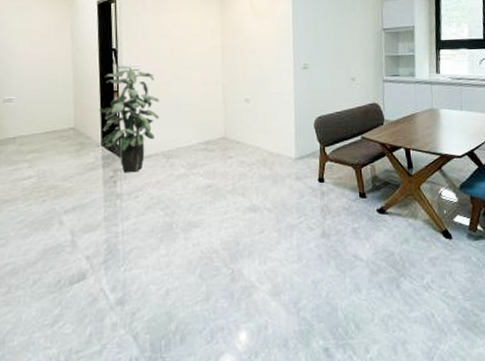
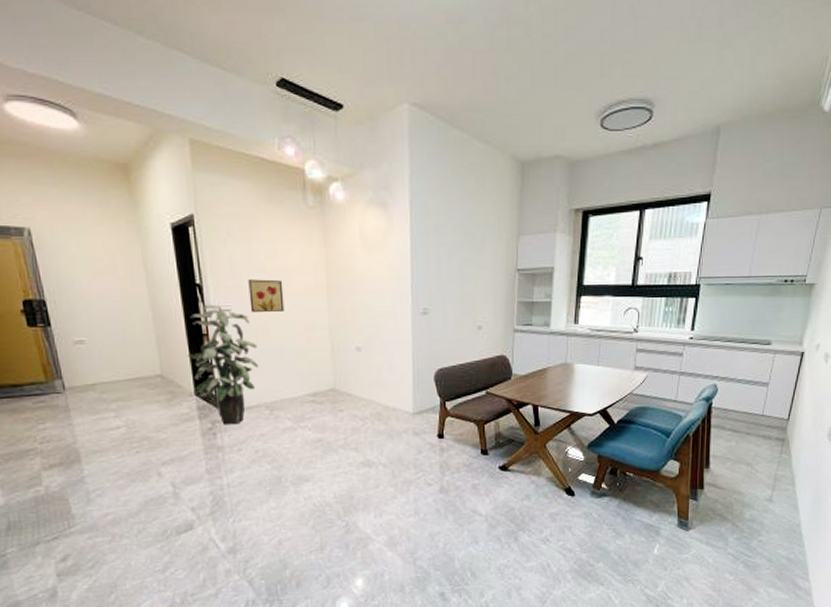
wall art: none [156,43,185,71] -> present [248,279,285,312]

